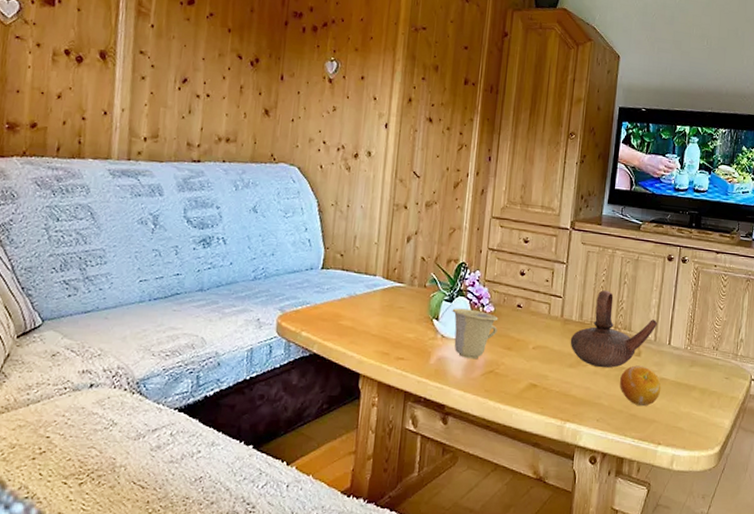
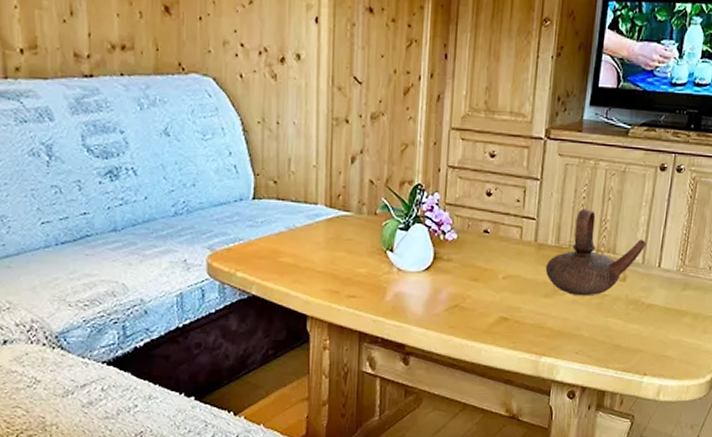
cup: present [452,308,499,360] -> none [408,237,462,294]
fruit: present [620,365,661,406] -> none [602,291,649,335]

